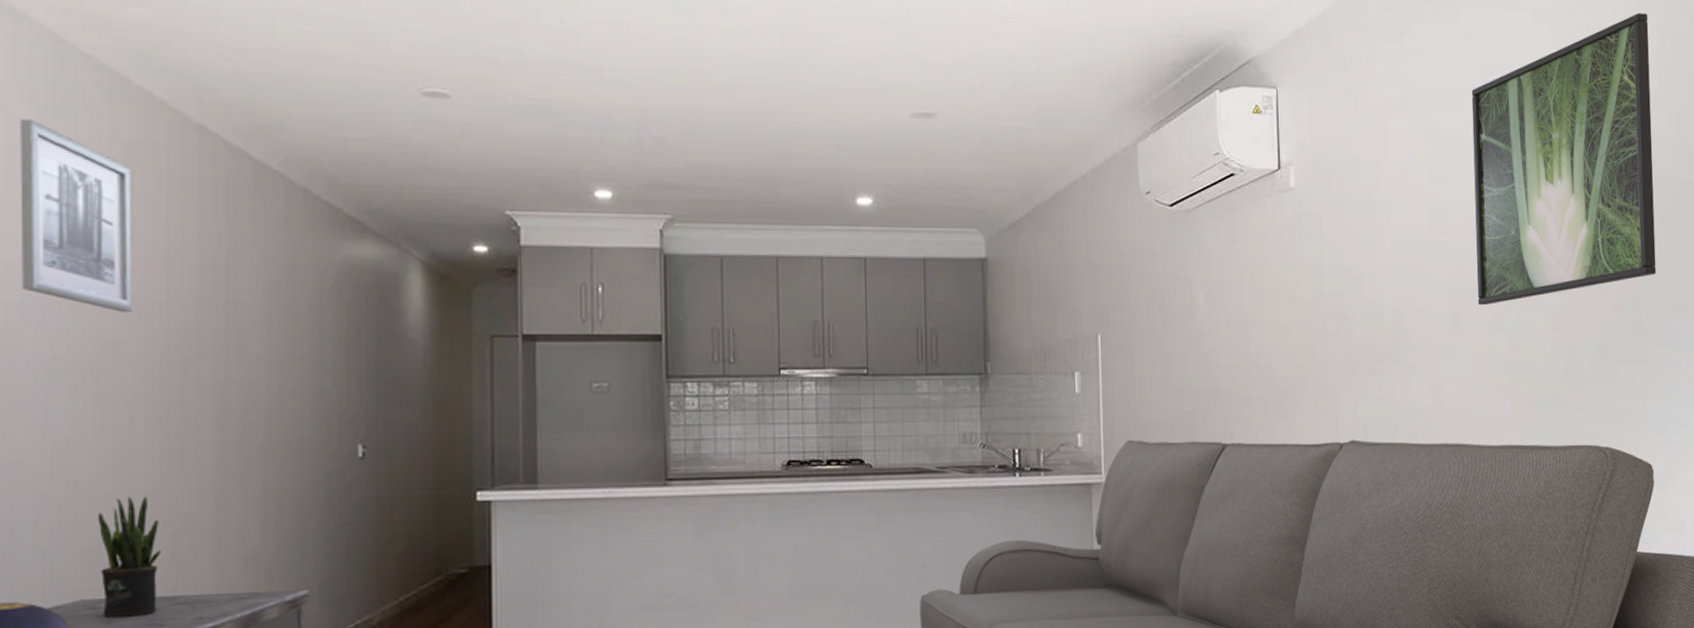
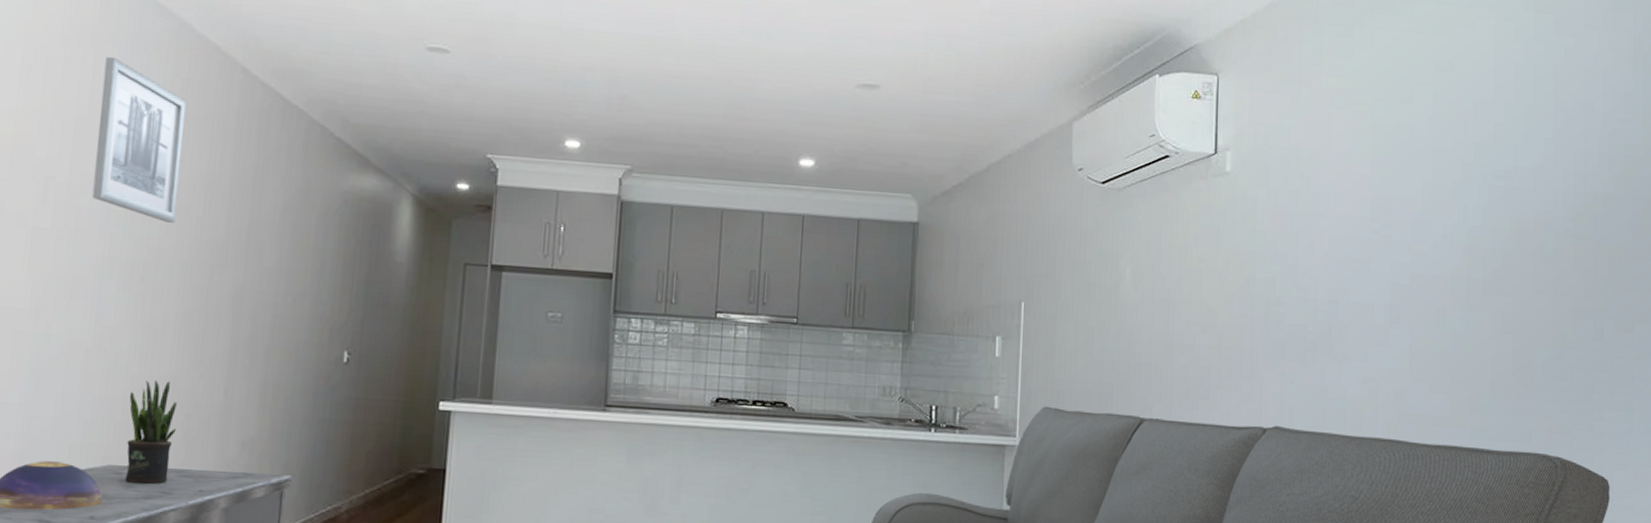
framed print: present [1471,13,1657,306] -> none [1419,14,1625,302]

